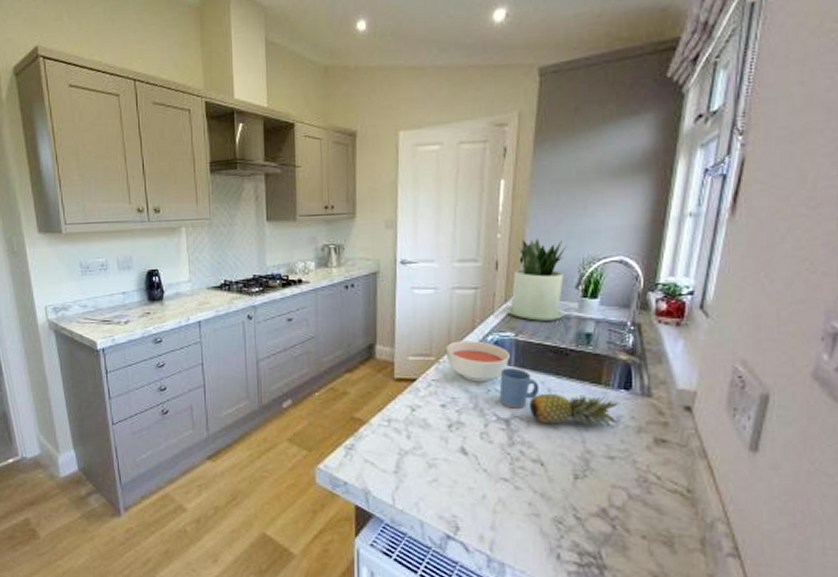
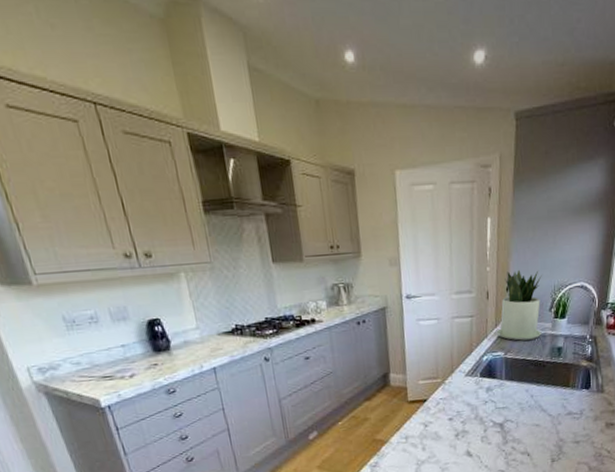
bowl: present [447,341,511,382] -> none [450,361,502,397]
mug: present [499,368,540,408] -> none [494,381,525,414]
fruit: present [528,393,621,428] -> none [517,394,583,423]

